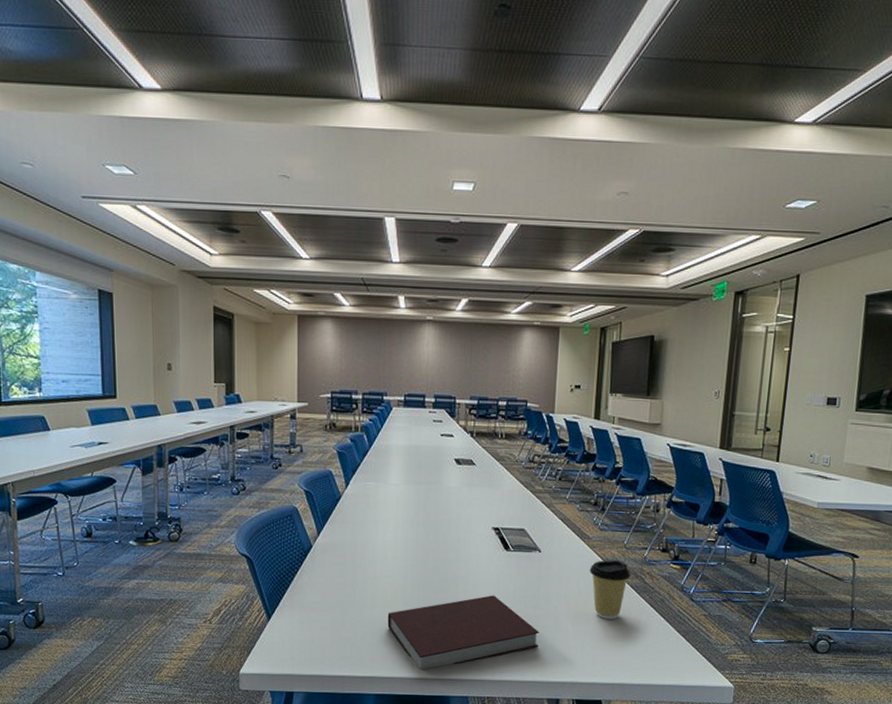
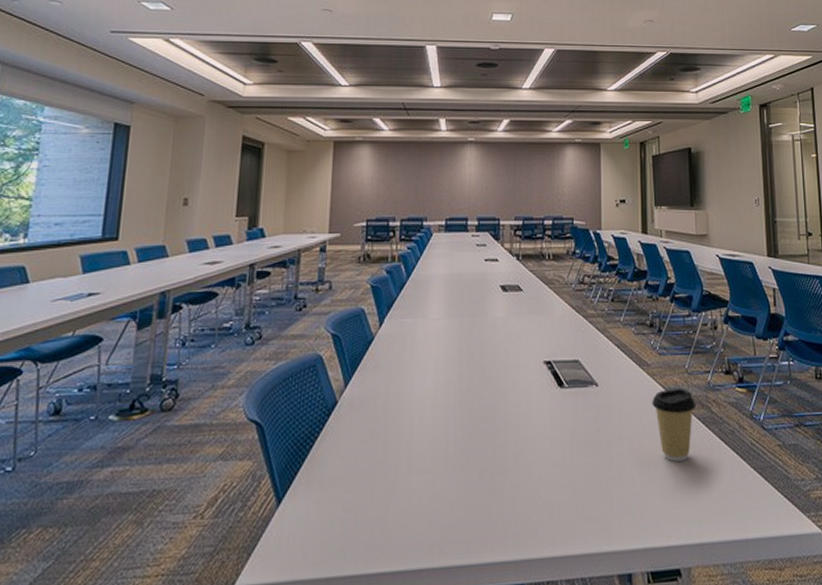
notebook: present [387,595,539,669] -> none [425,444,603,553]

